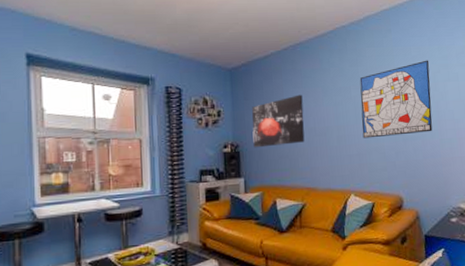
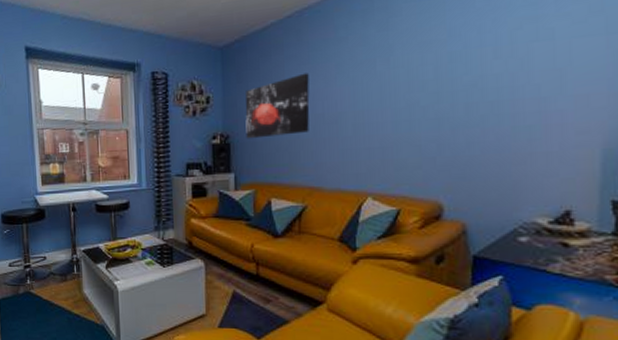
wall art: present [359,60,433,139] -> none [389,12,504,127]

